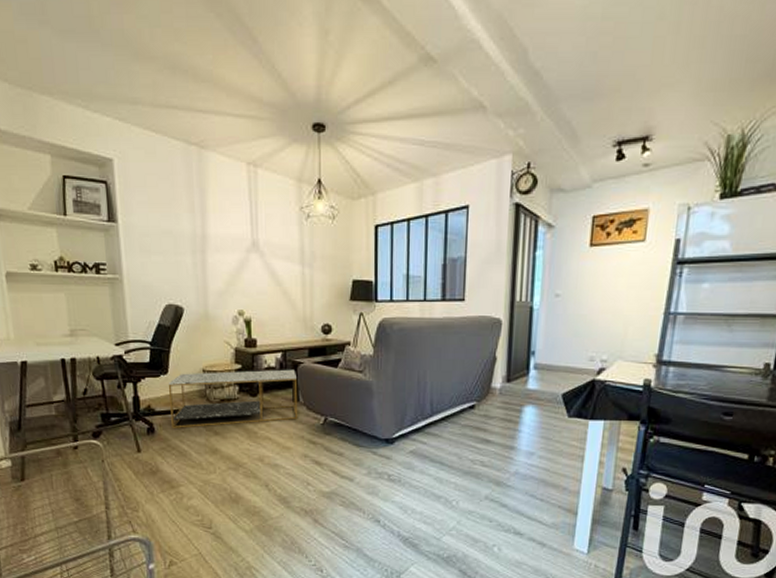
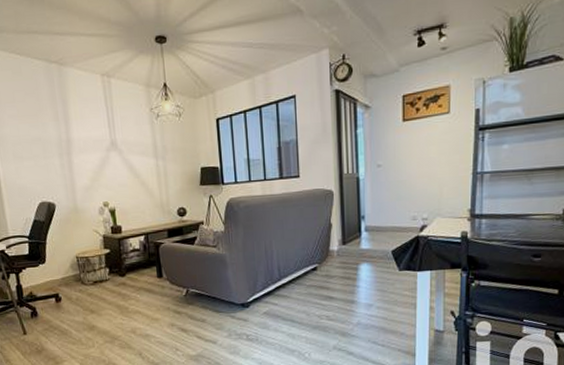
coffee table: present [168,369,298,428] -> none [46,249,163,310]

